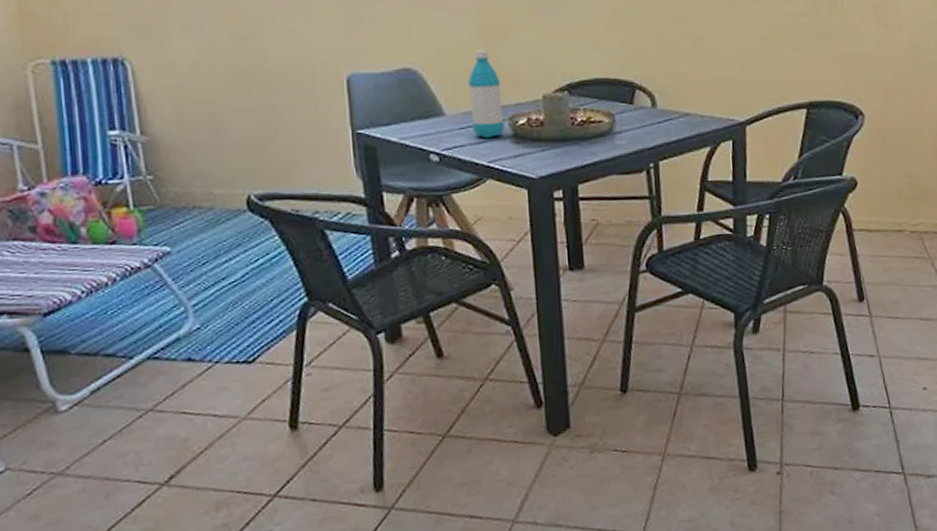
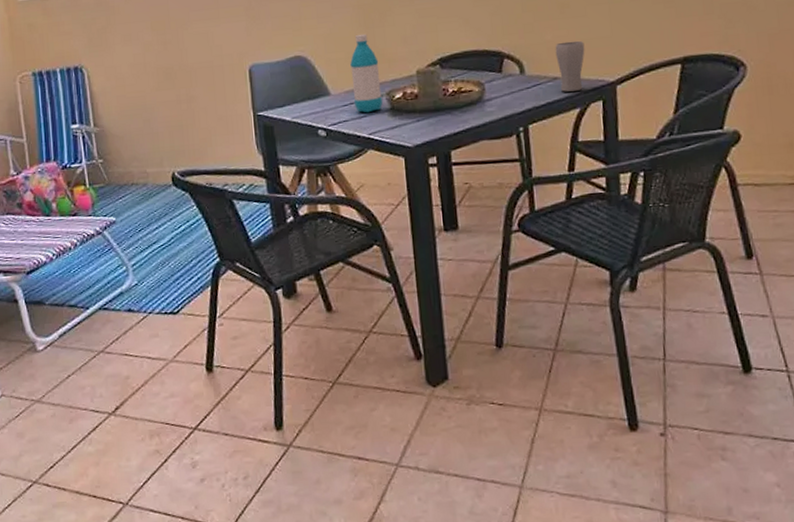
drinking glass: none [687,77,717,129] -> present [555,40,585,92]

